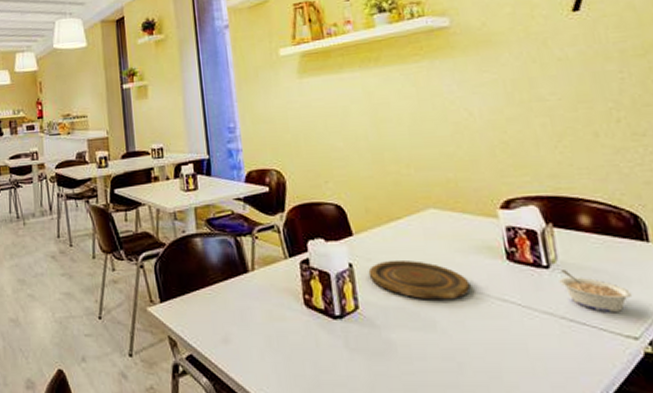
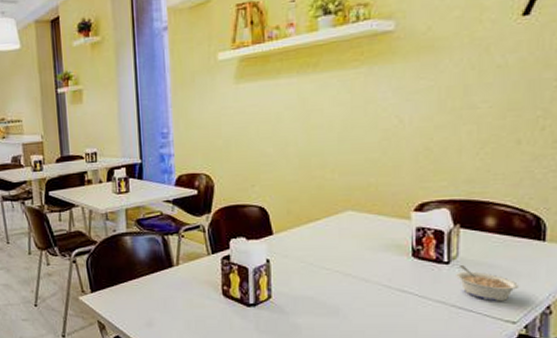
plate: present [368,259,471,300] -> none [283,256,375,291]

